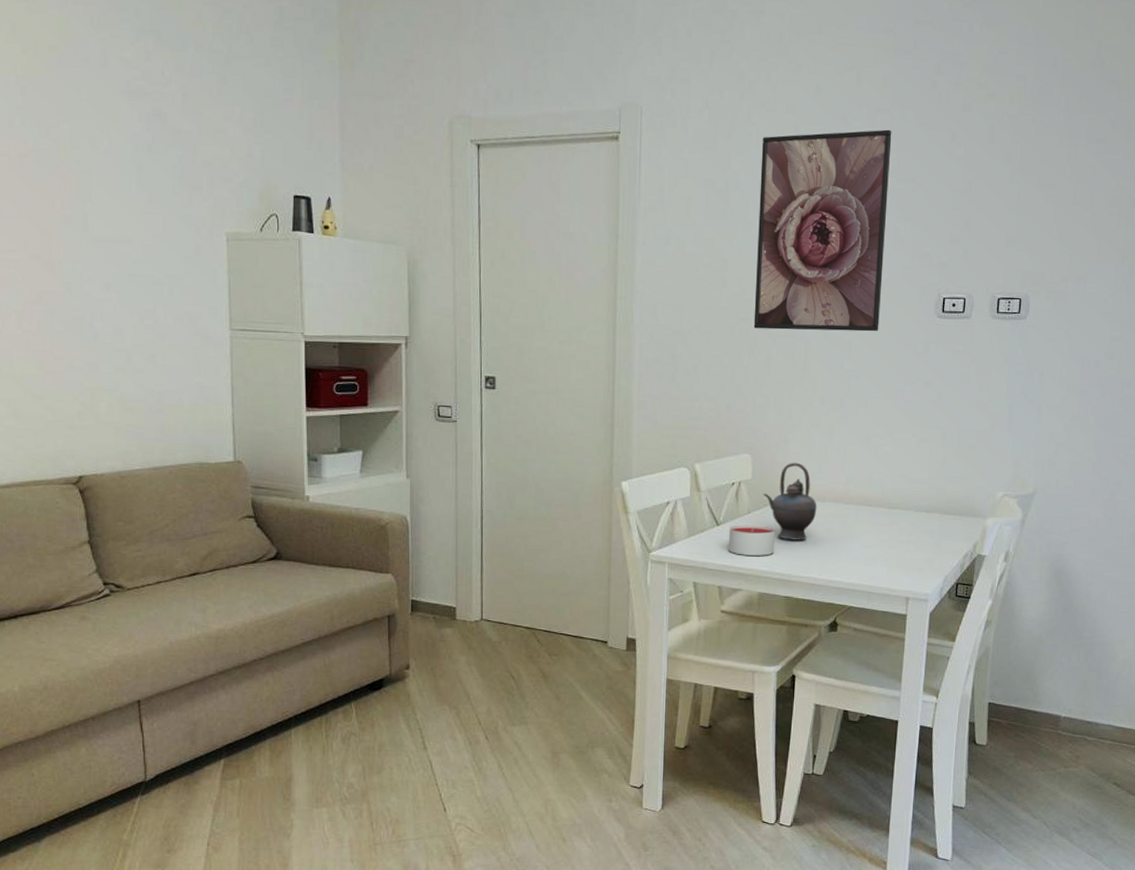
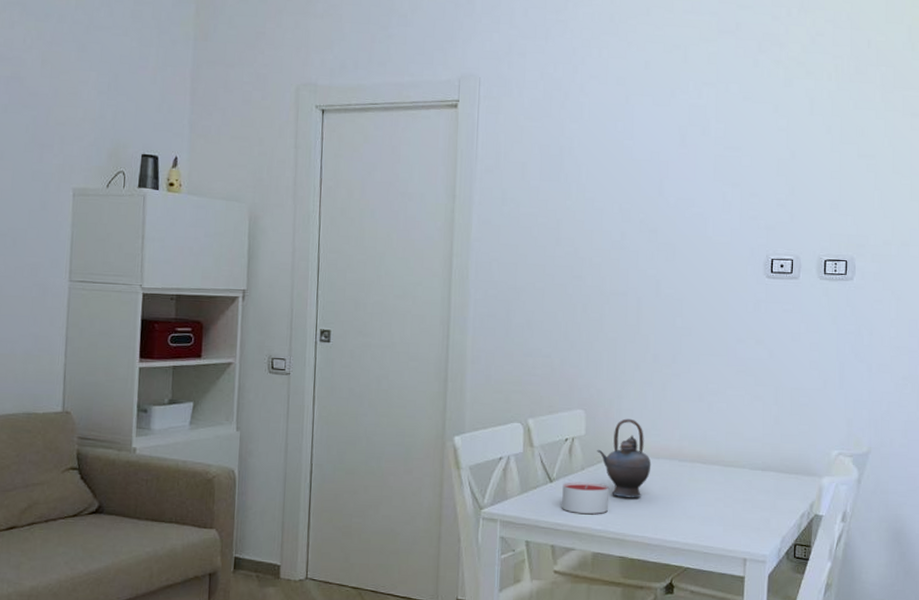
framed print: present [753,129,892,332] -> none [587,101,718,291]

